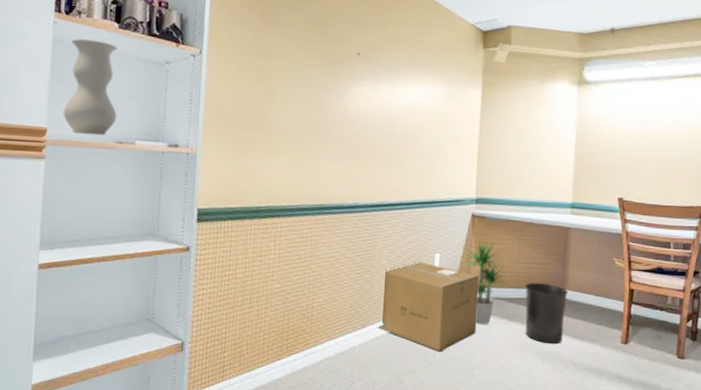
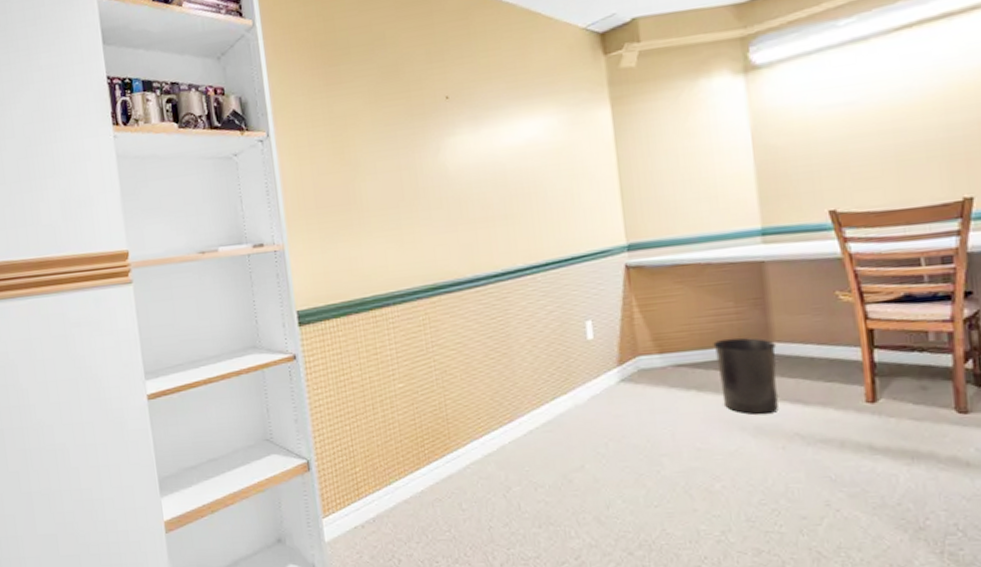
vase: present [63,39,117,136] -> none [135,146,195,252]
box: present [377,261,480,351] -> none [524,333,657,440]
potted plant: present [459,239,510,324] -> none [620,294,692,400]

